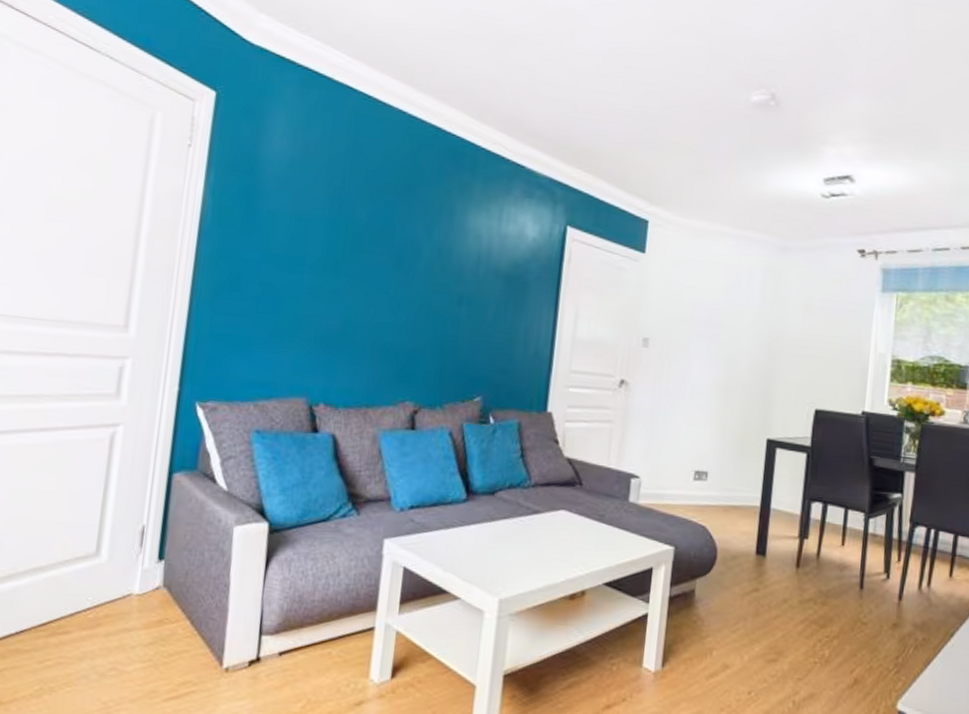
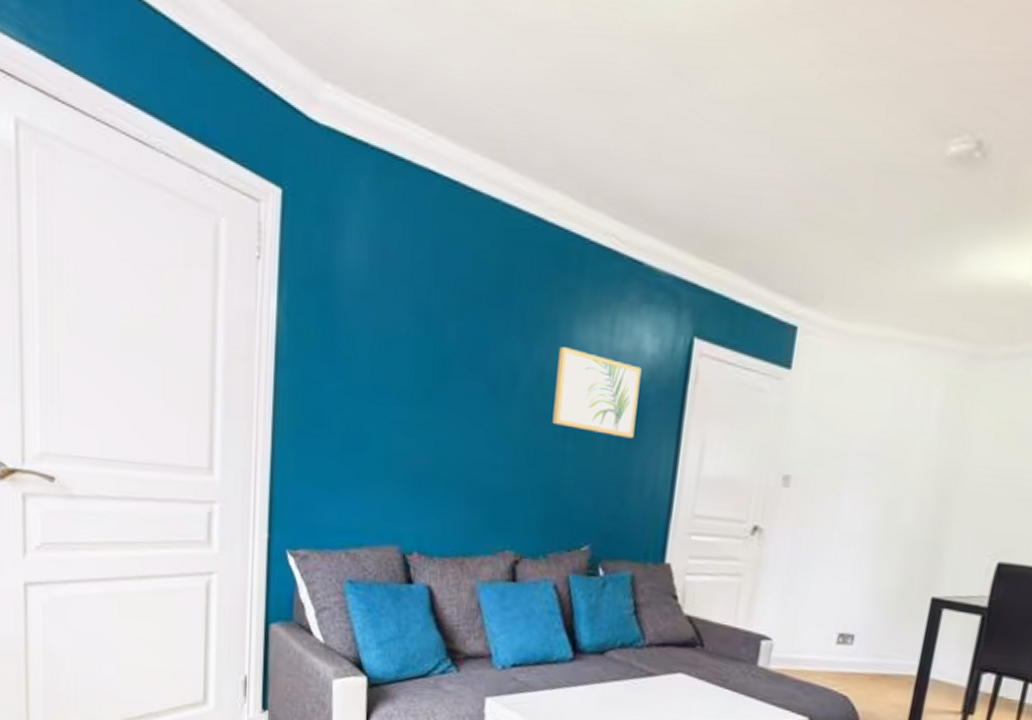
wall art: none [449,229,525,306] -> present [552,347,642,439]

